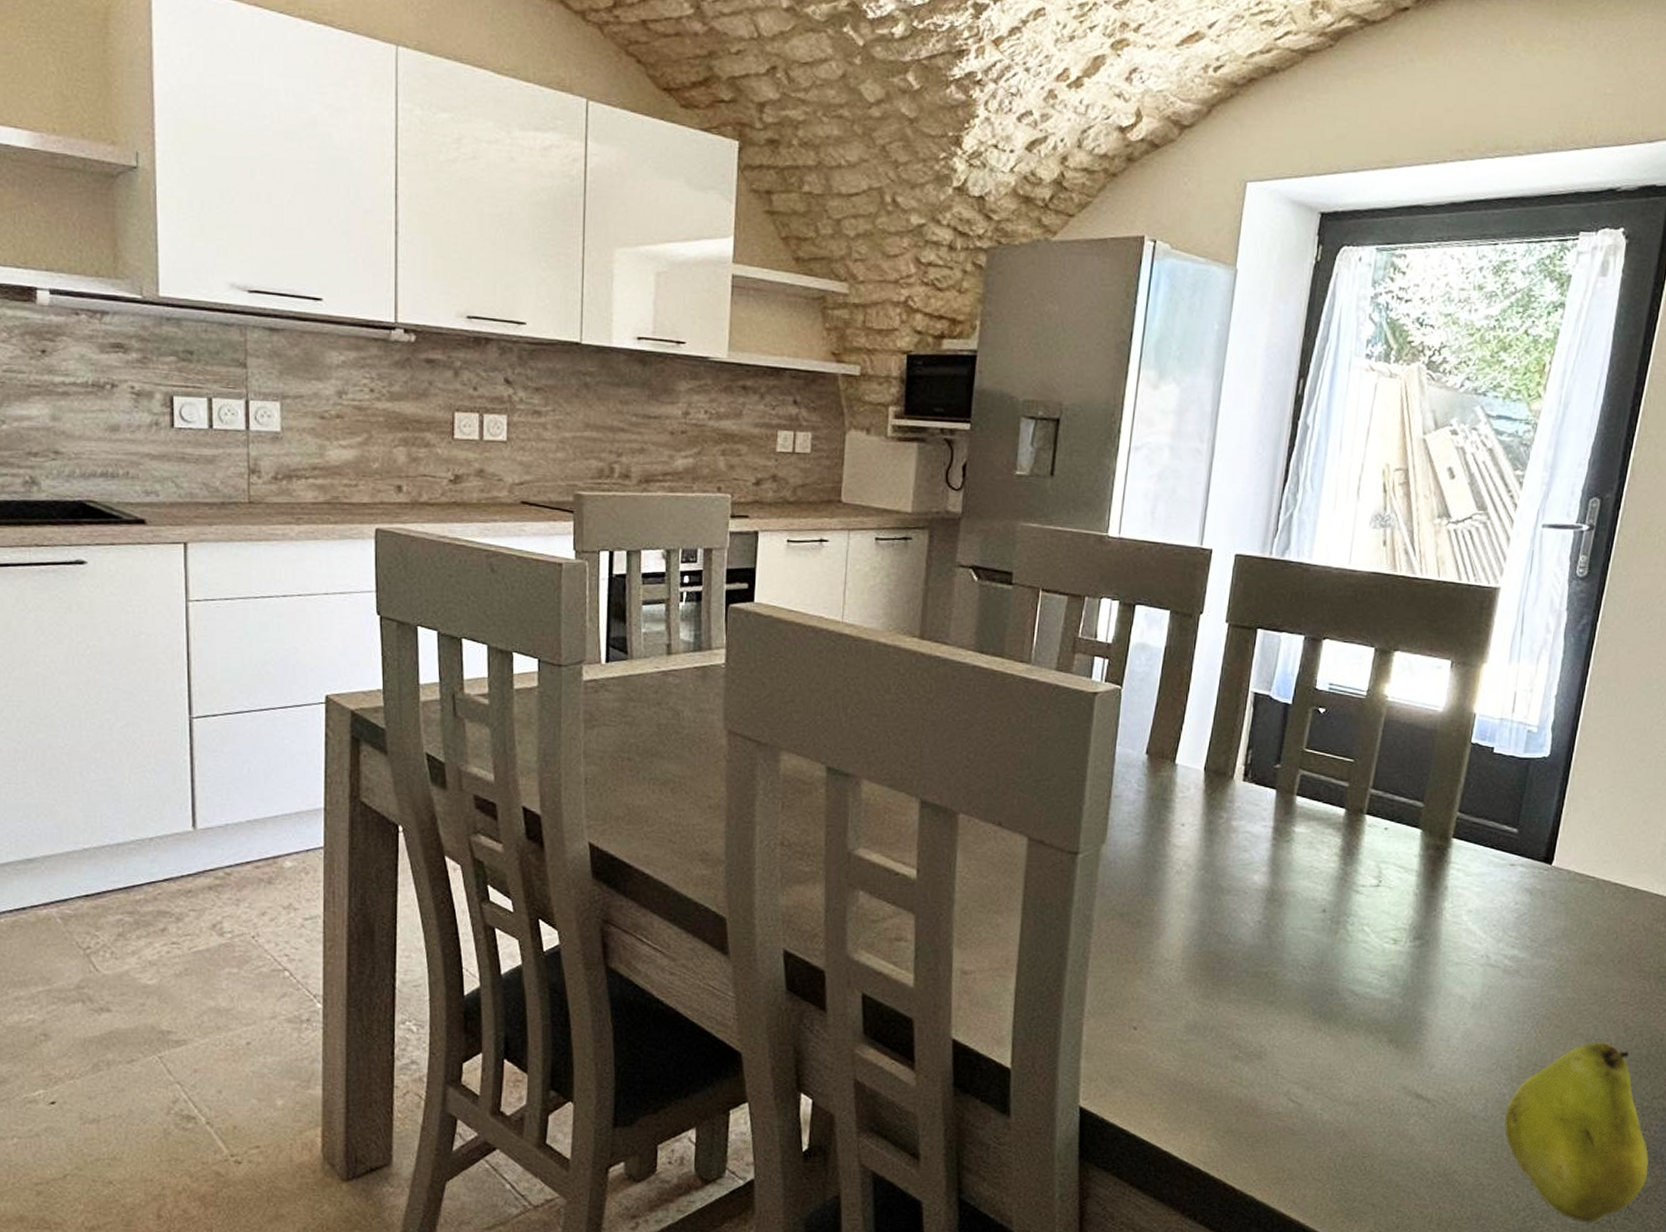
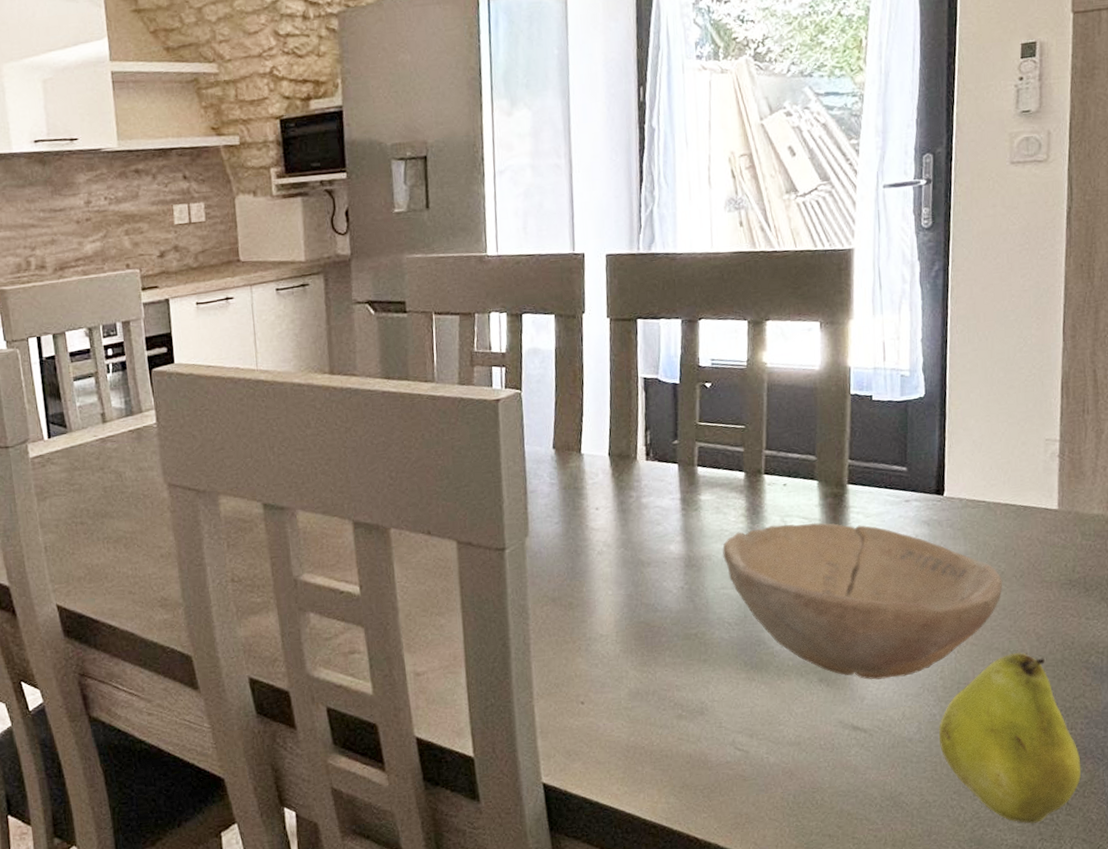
bowl: none [1308,870,1599,1049] -> present [722,522,1003,680]

